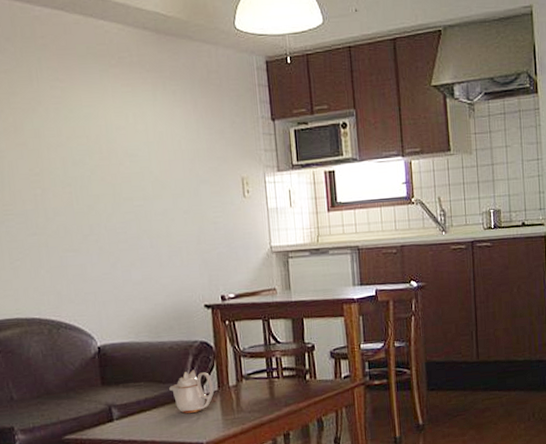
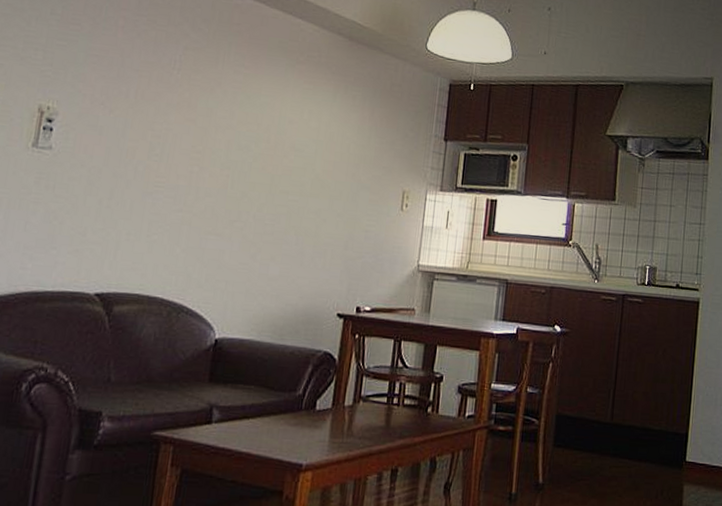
teapot: present [169,370,215,413] -> none [280,381,329,429]

